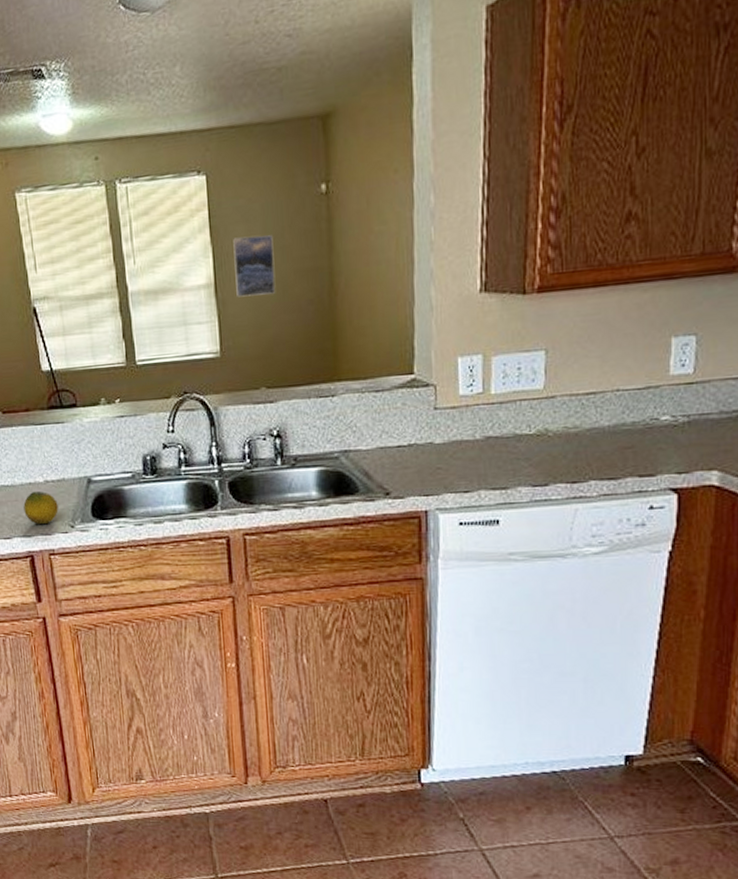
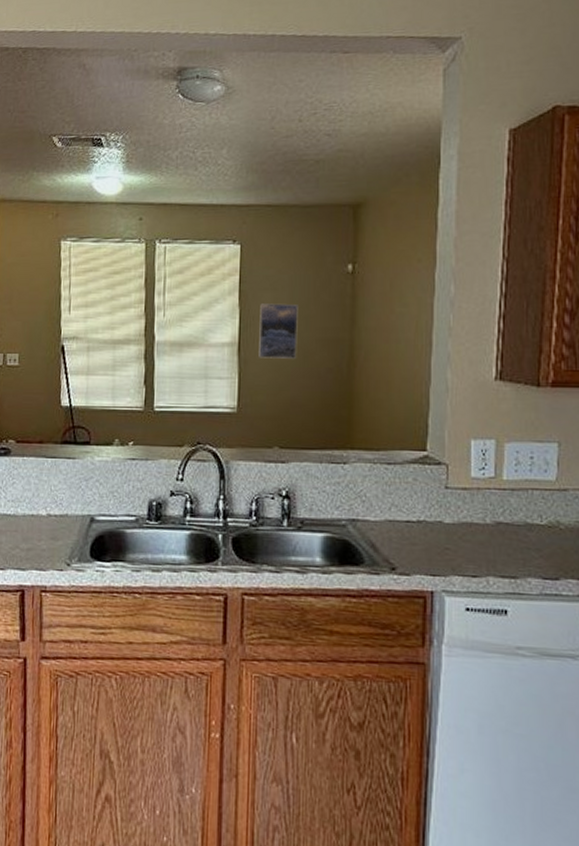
fruit: present [23,491,58,524] -> none [22,523,57,558]

